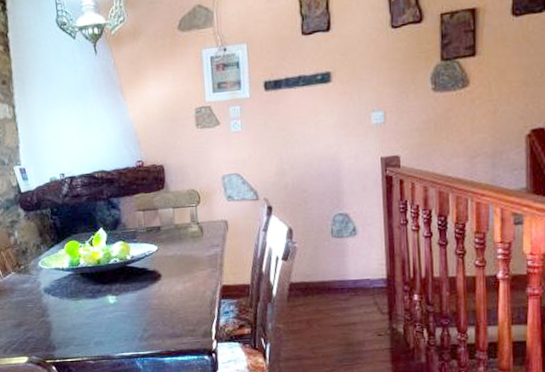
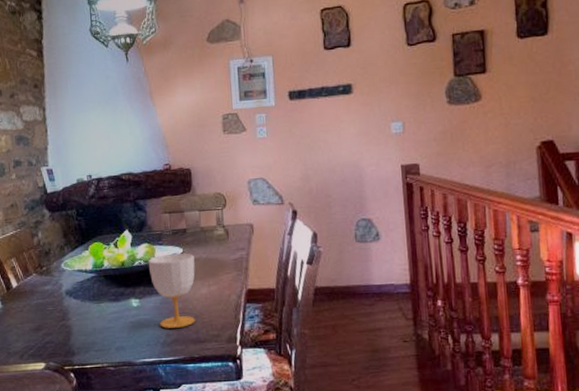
cup: none [123,250,171,324] -> present [148,253,195,328]

